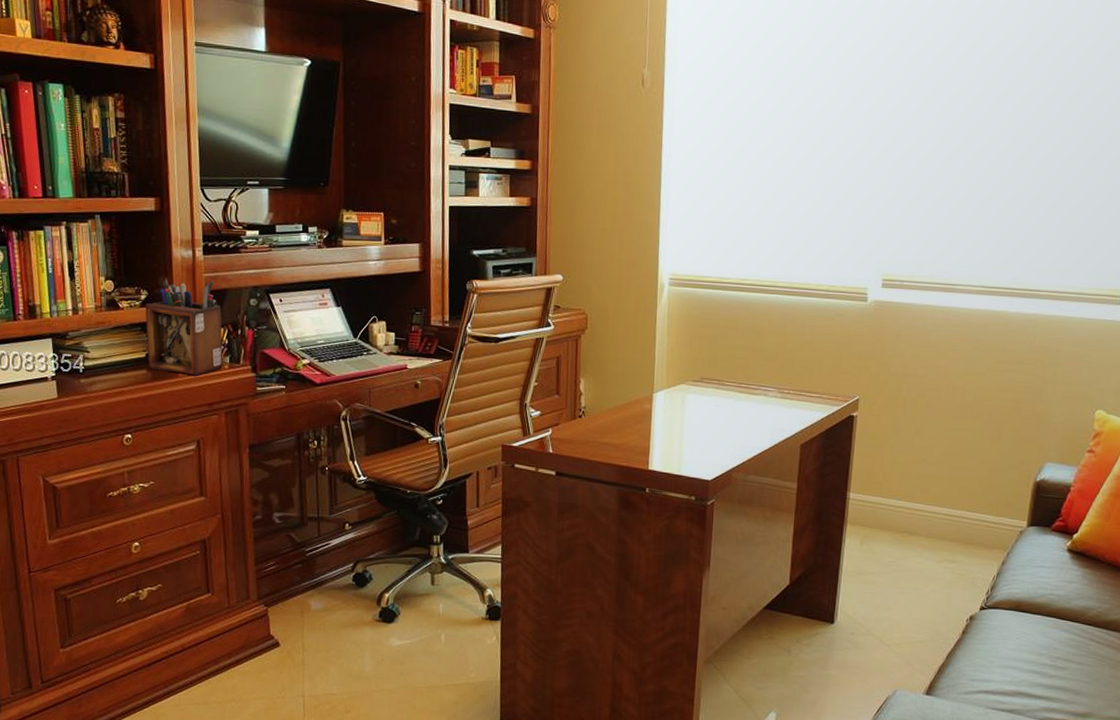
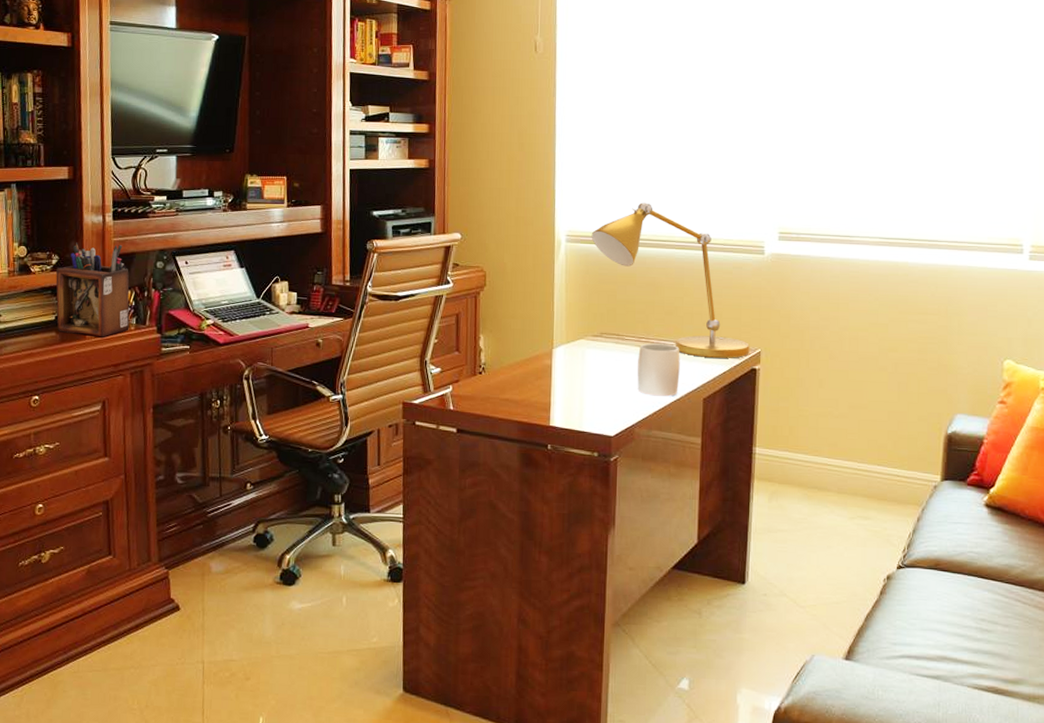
desk lamp: none [694,246,848,405] -> present [591,202,750,358]
mug: none [736,389,780,443] -> present [636,343,680,398]

